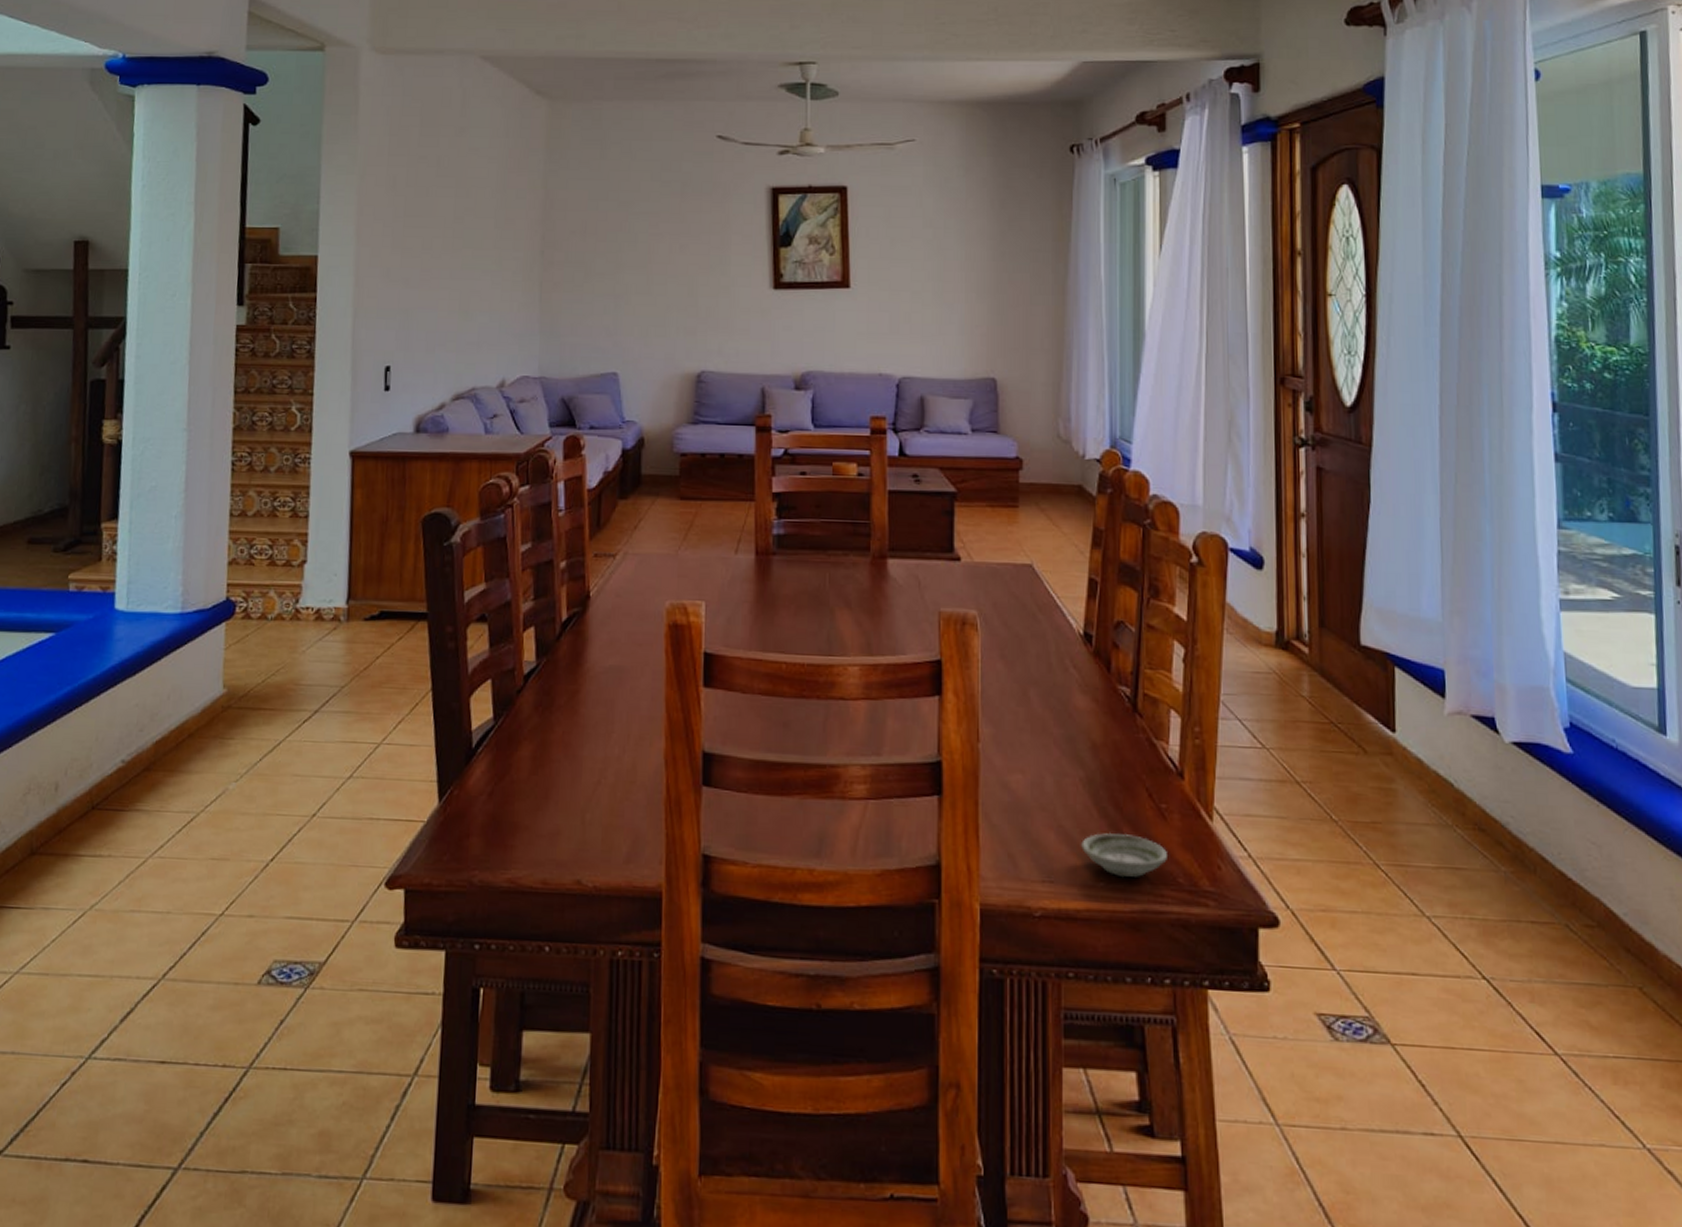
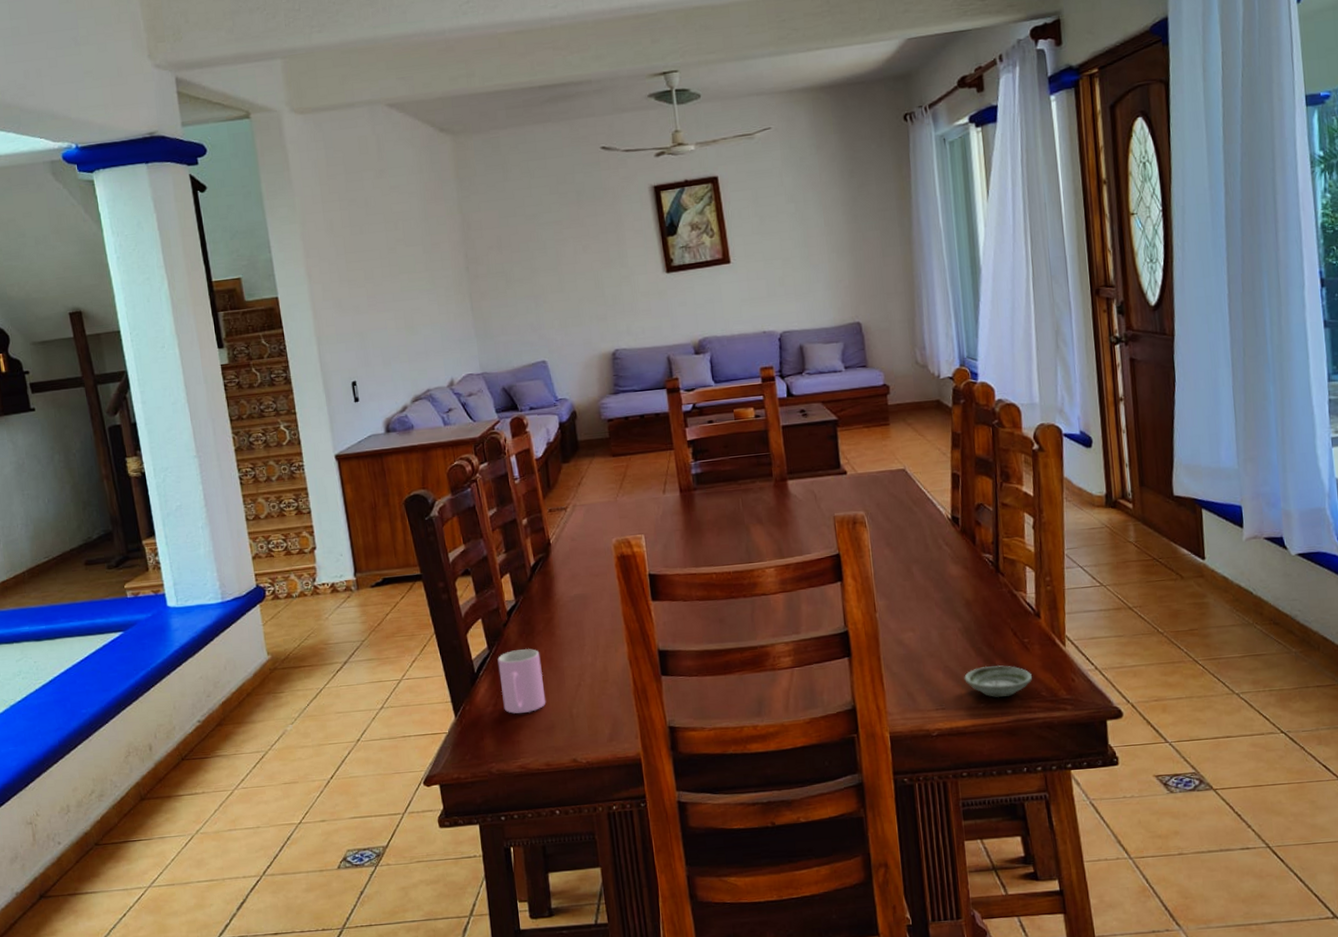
cup: none [500,725,556,810] -> present [497,648,546,714]

